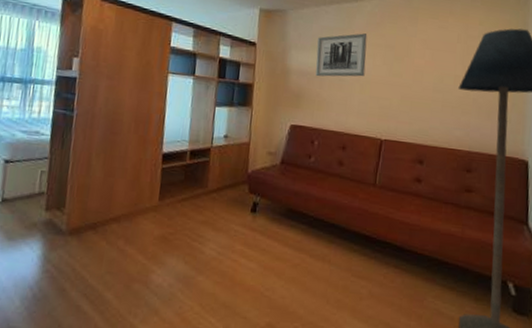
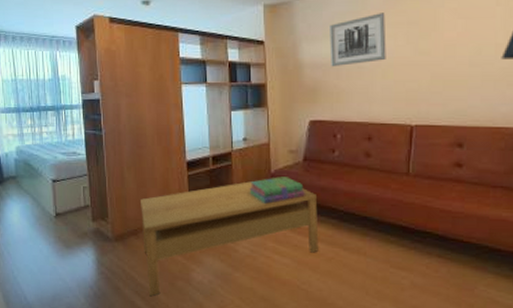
coffee table: none [99,178,291,301] -> present [141,178,319,297]
stack of books: none [223,177,279,204] -> present [249,177,305,204]

